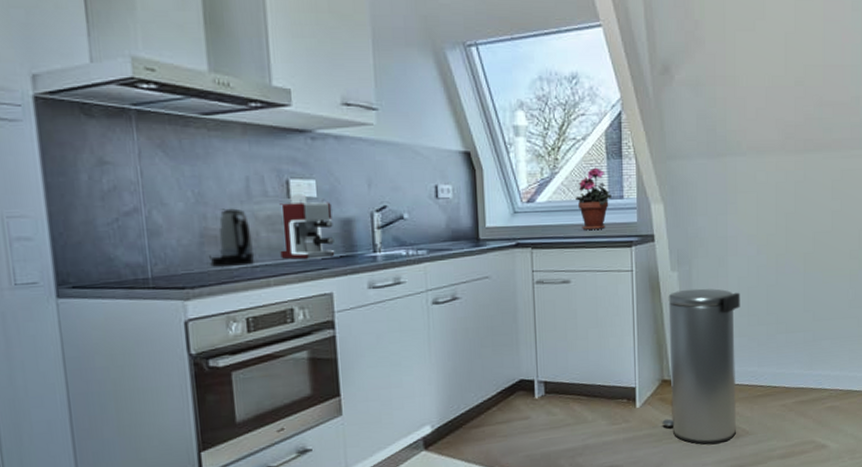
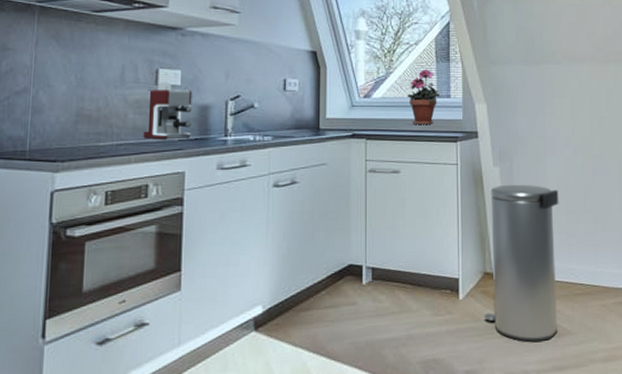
kettle: present [209,208,256,268] -> none [81,92,122,144]

